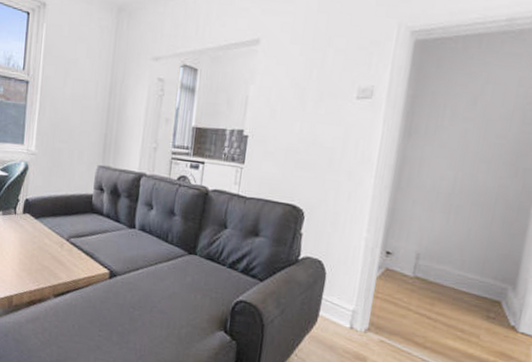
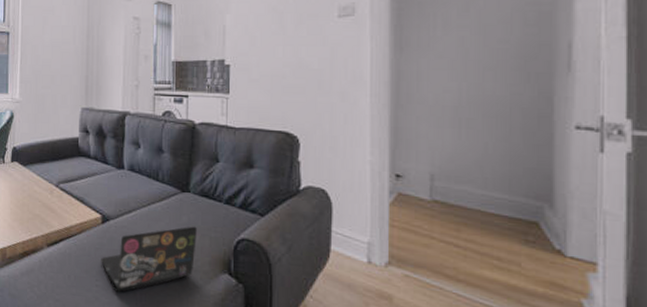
laptop: none [105,286,199,343] -> present [101,226,197,292]

